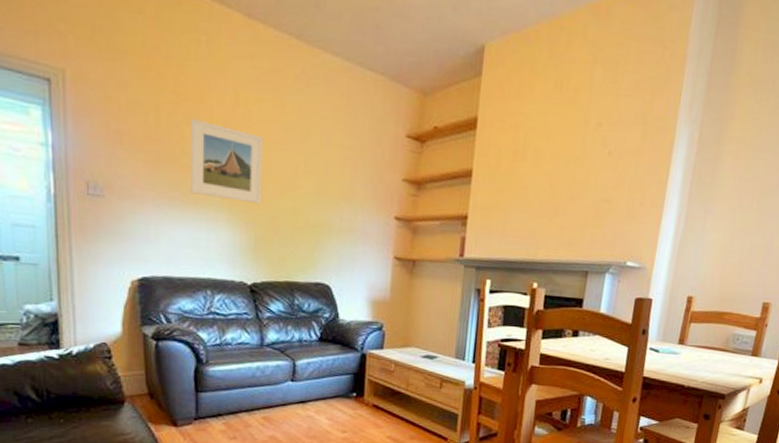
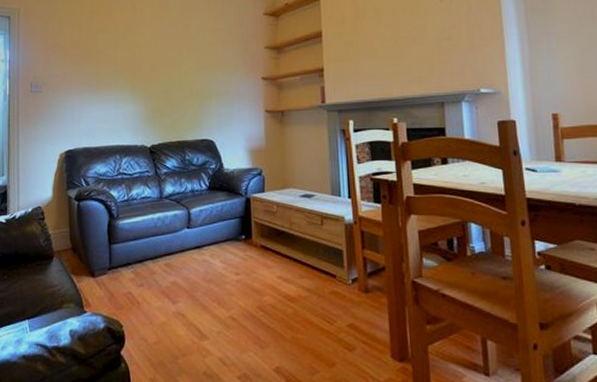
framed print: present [190,118,264,205] -> none [103,27,155,83]

